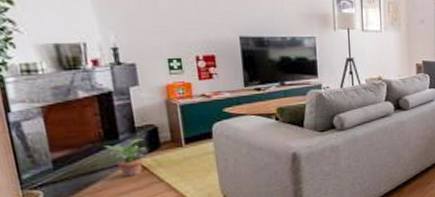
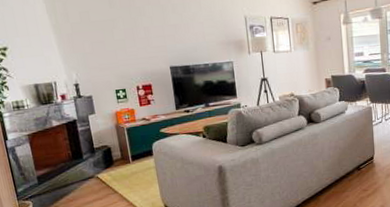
potted plant: present [103,139,148,177] -> none [72,158,104,189]

